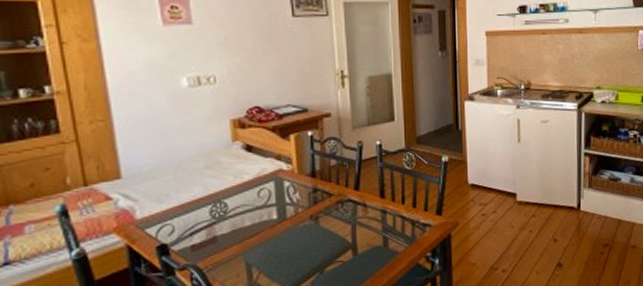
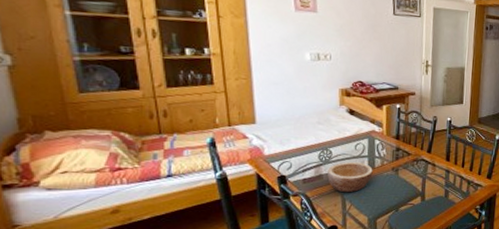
bowl: none [224,214,285,258] -> present [327,162,373,193]

